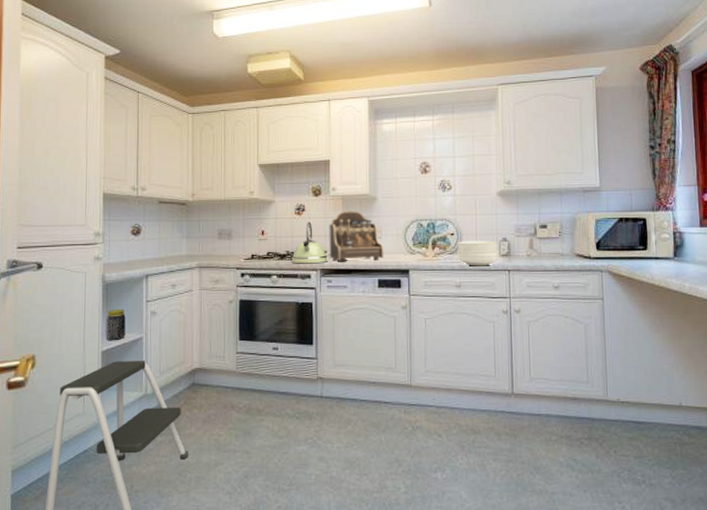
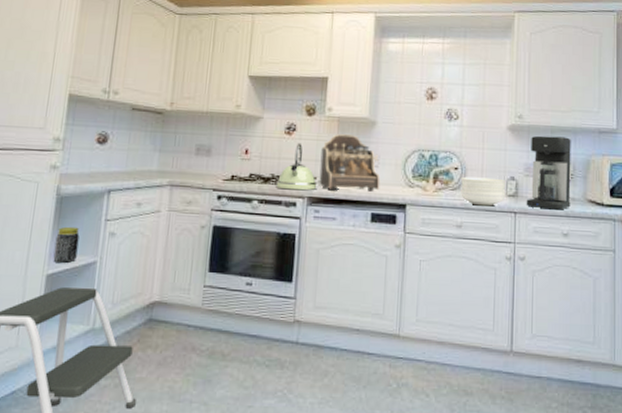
coffee maker: none [518,198,560,265] -> present [526,135,571,210]

